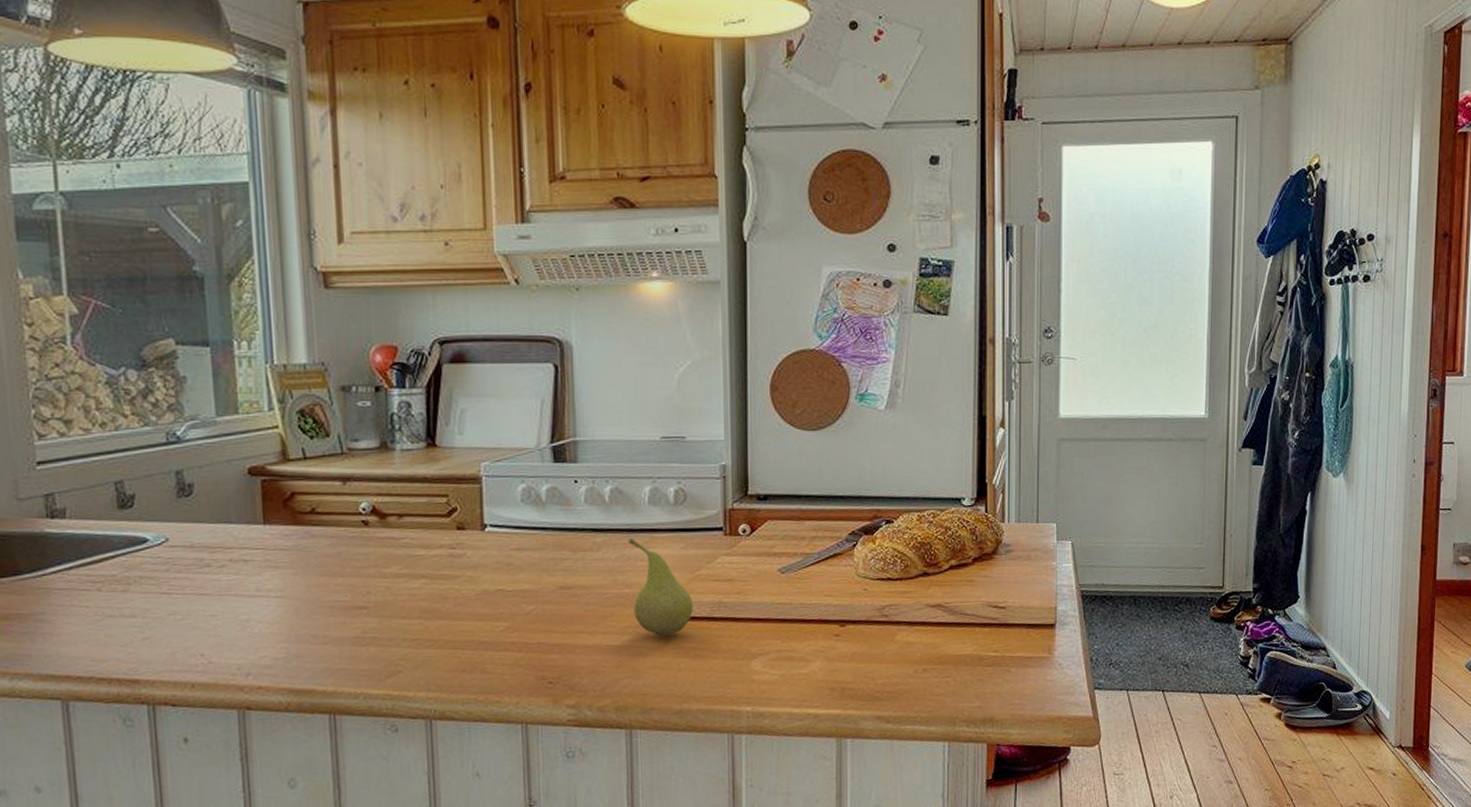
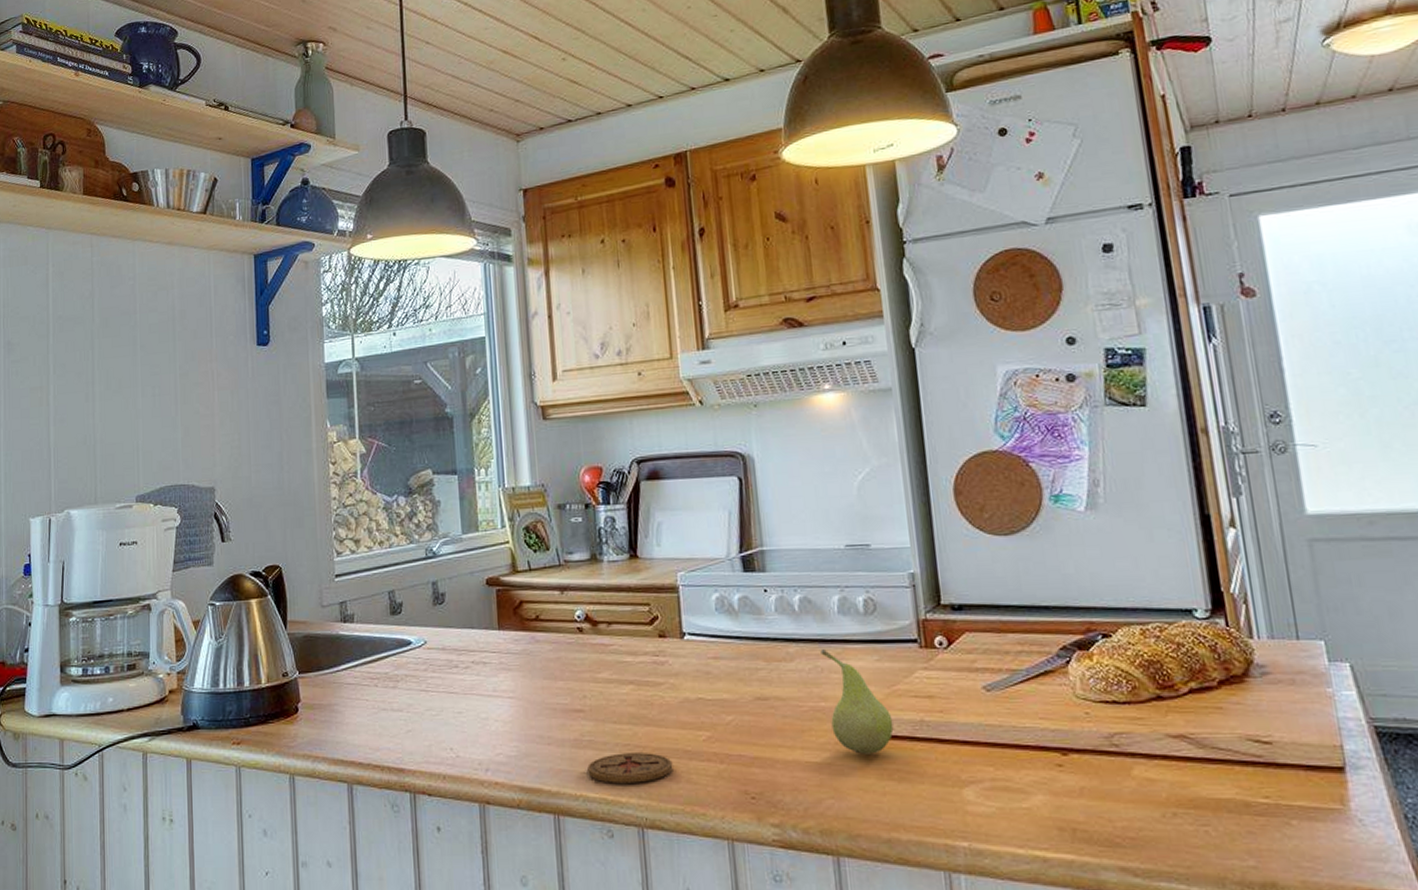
coaster: none [370,646,467,679] -> present [587,753,673,783]

